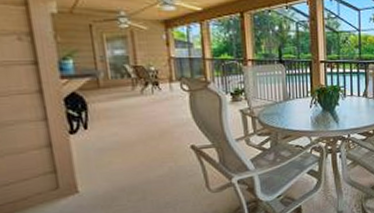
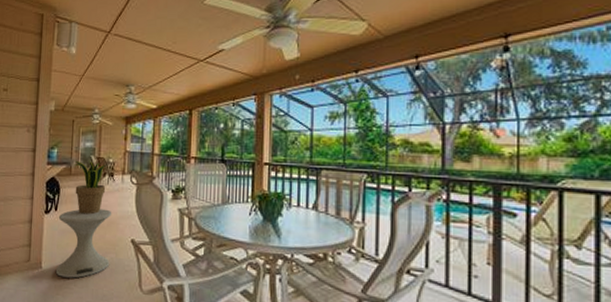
side table: none [90,119,168,196] -> present [55,208,112,278]
potted plant: none [102,69,151,129] -> present [74,159,108,215]

